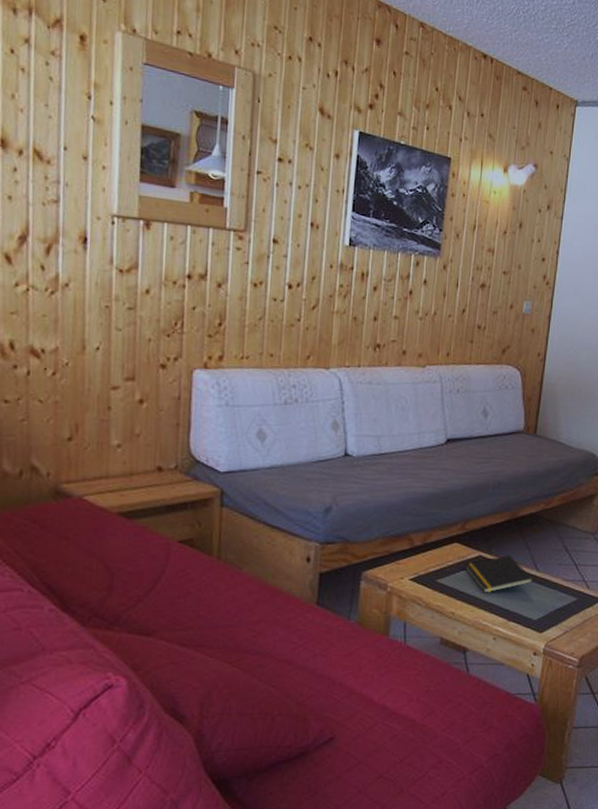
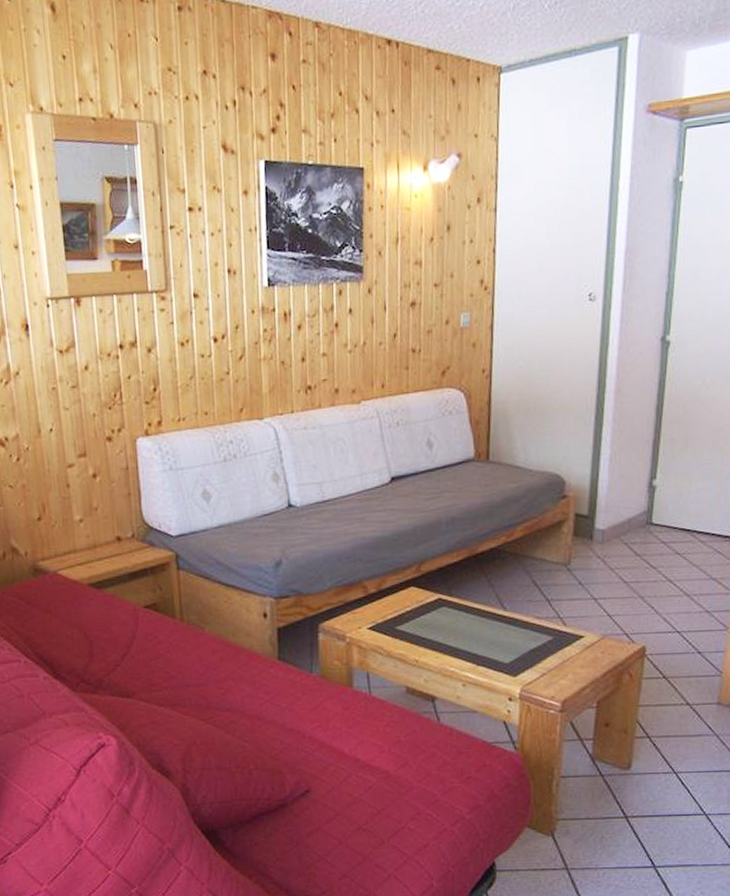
notepad: present [465,555,534,593] -> none [424,596,501,638]

